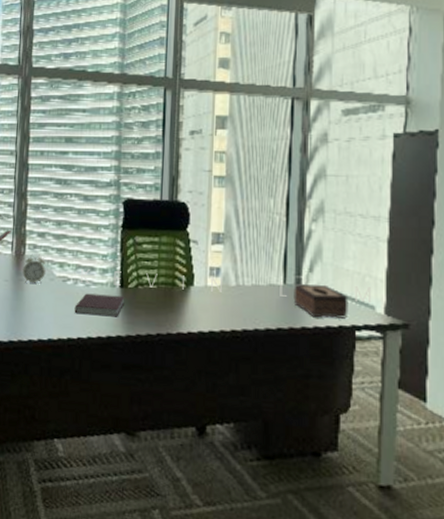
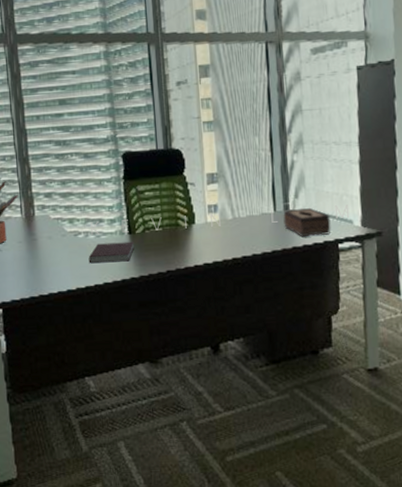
alarm clock: present [22,254,46,283] -> none [34,213,57,242]

